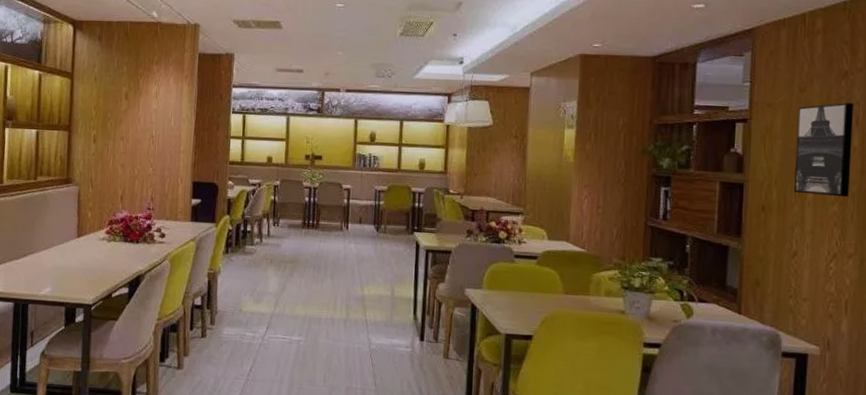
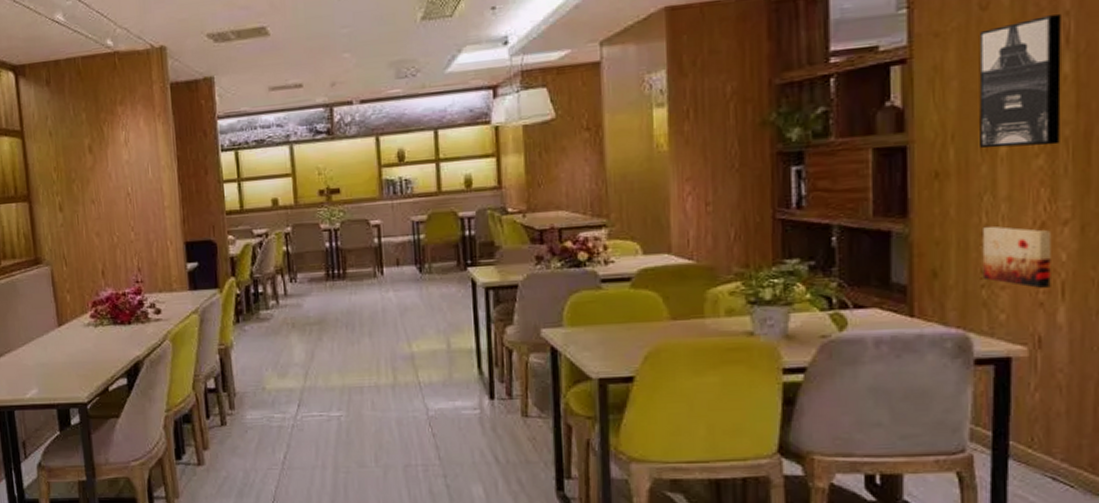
wall art: none [791,252,839,304] -> present [982,226,1051,289]

